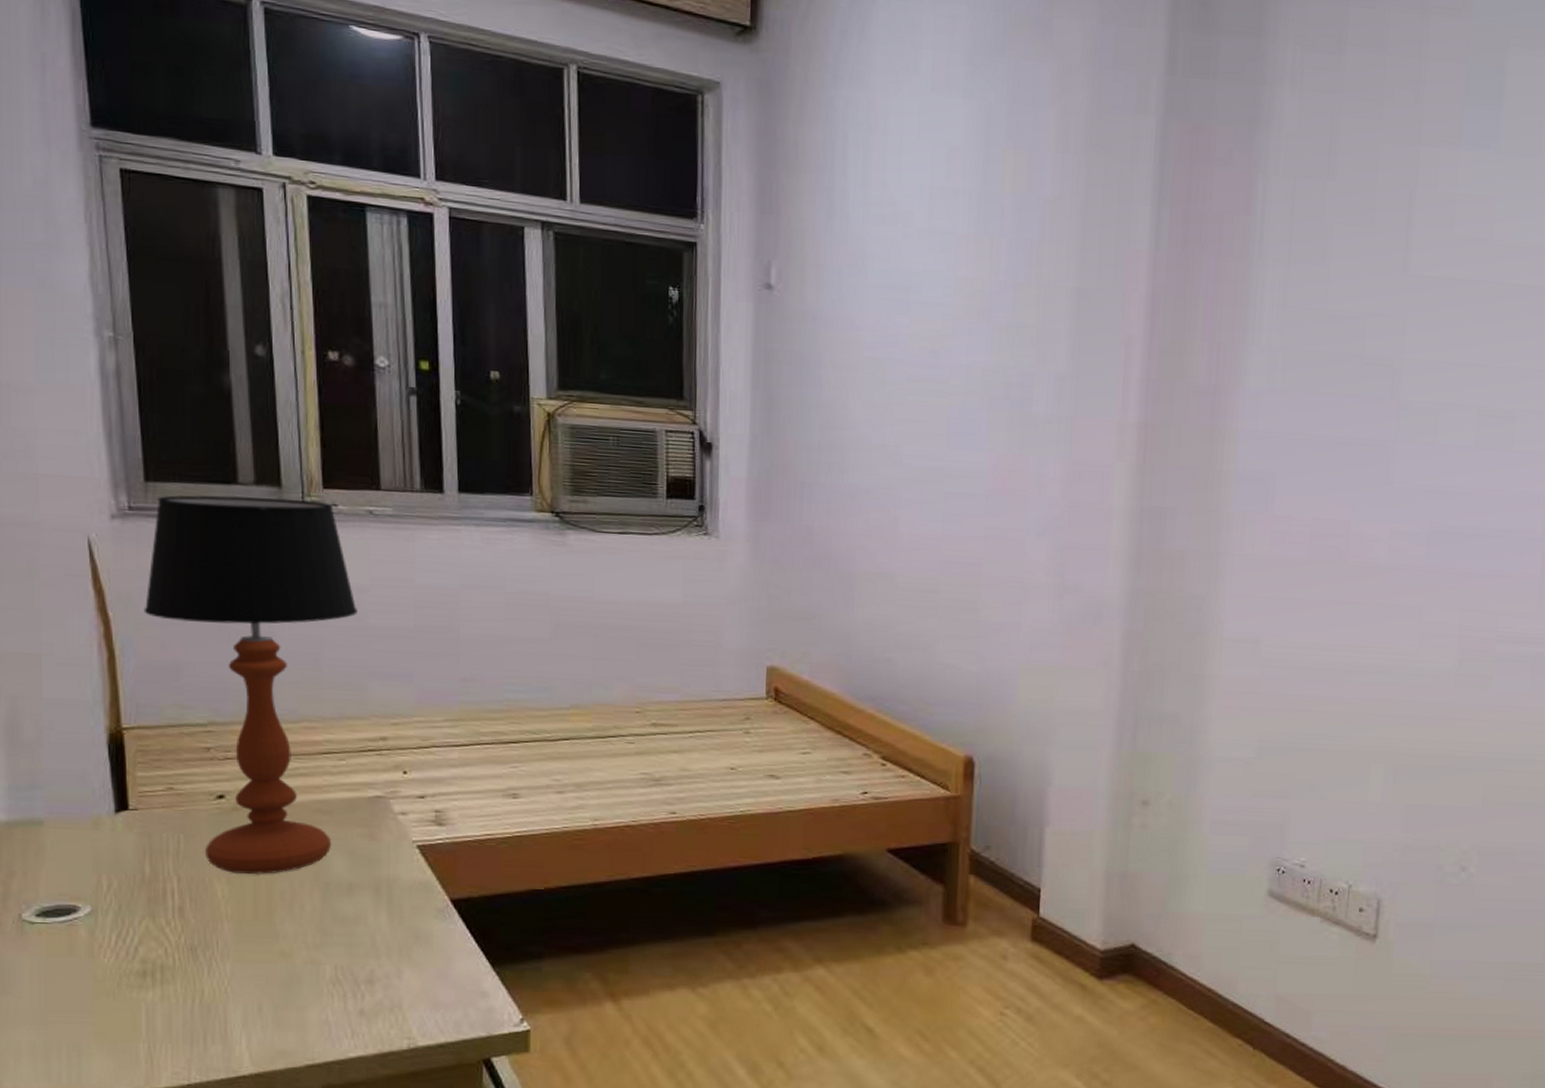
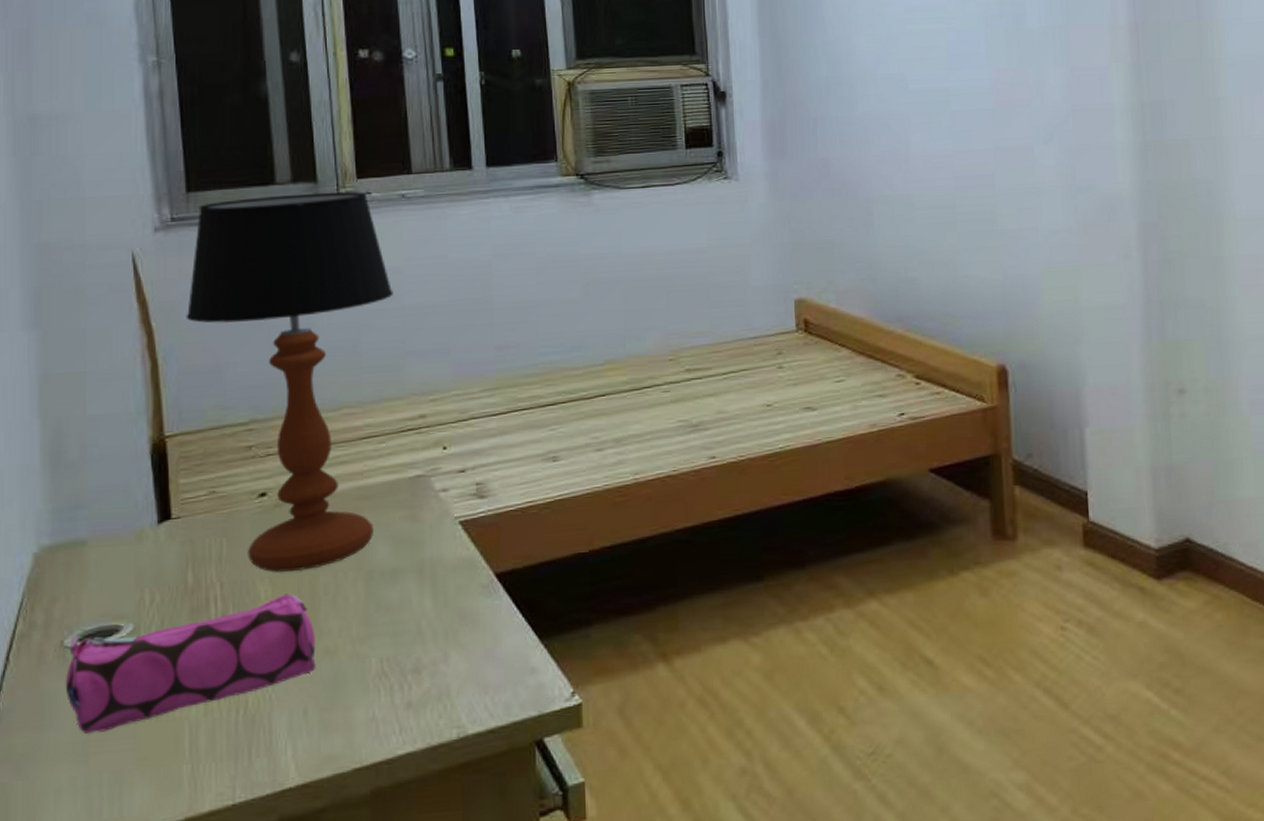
pencil case: none [23,894,271,1004] -> present [65,593,316,734]

